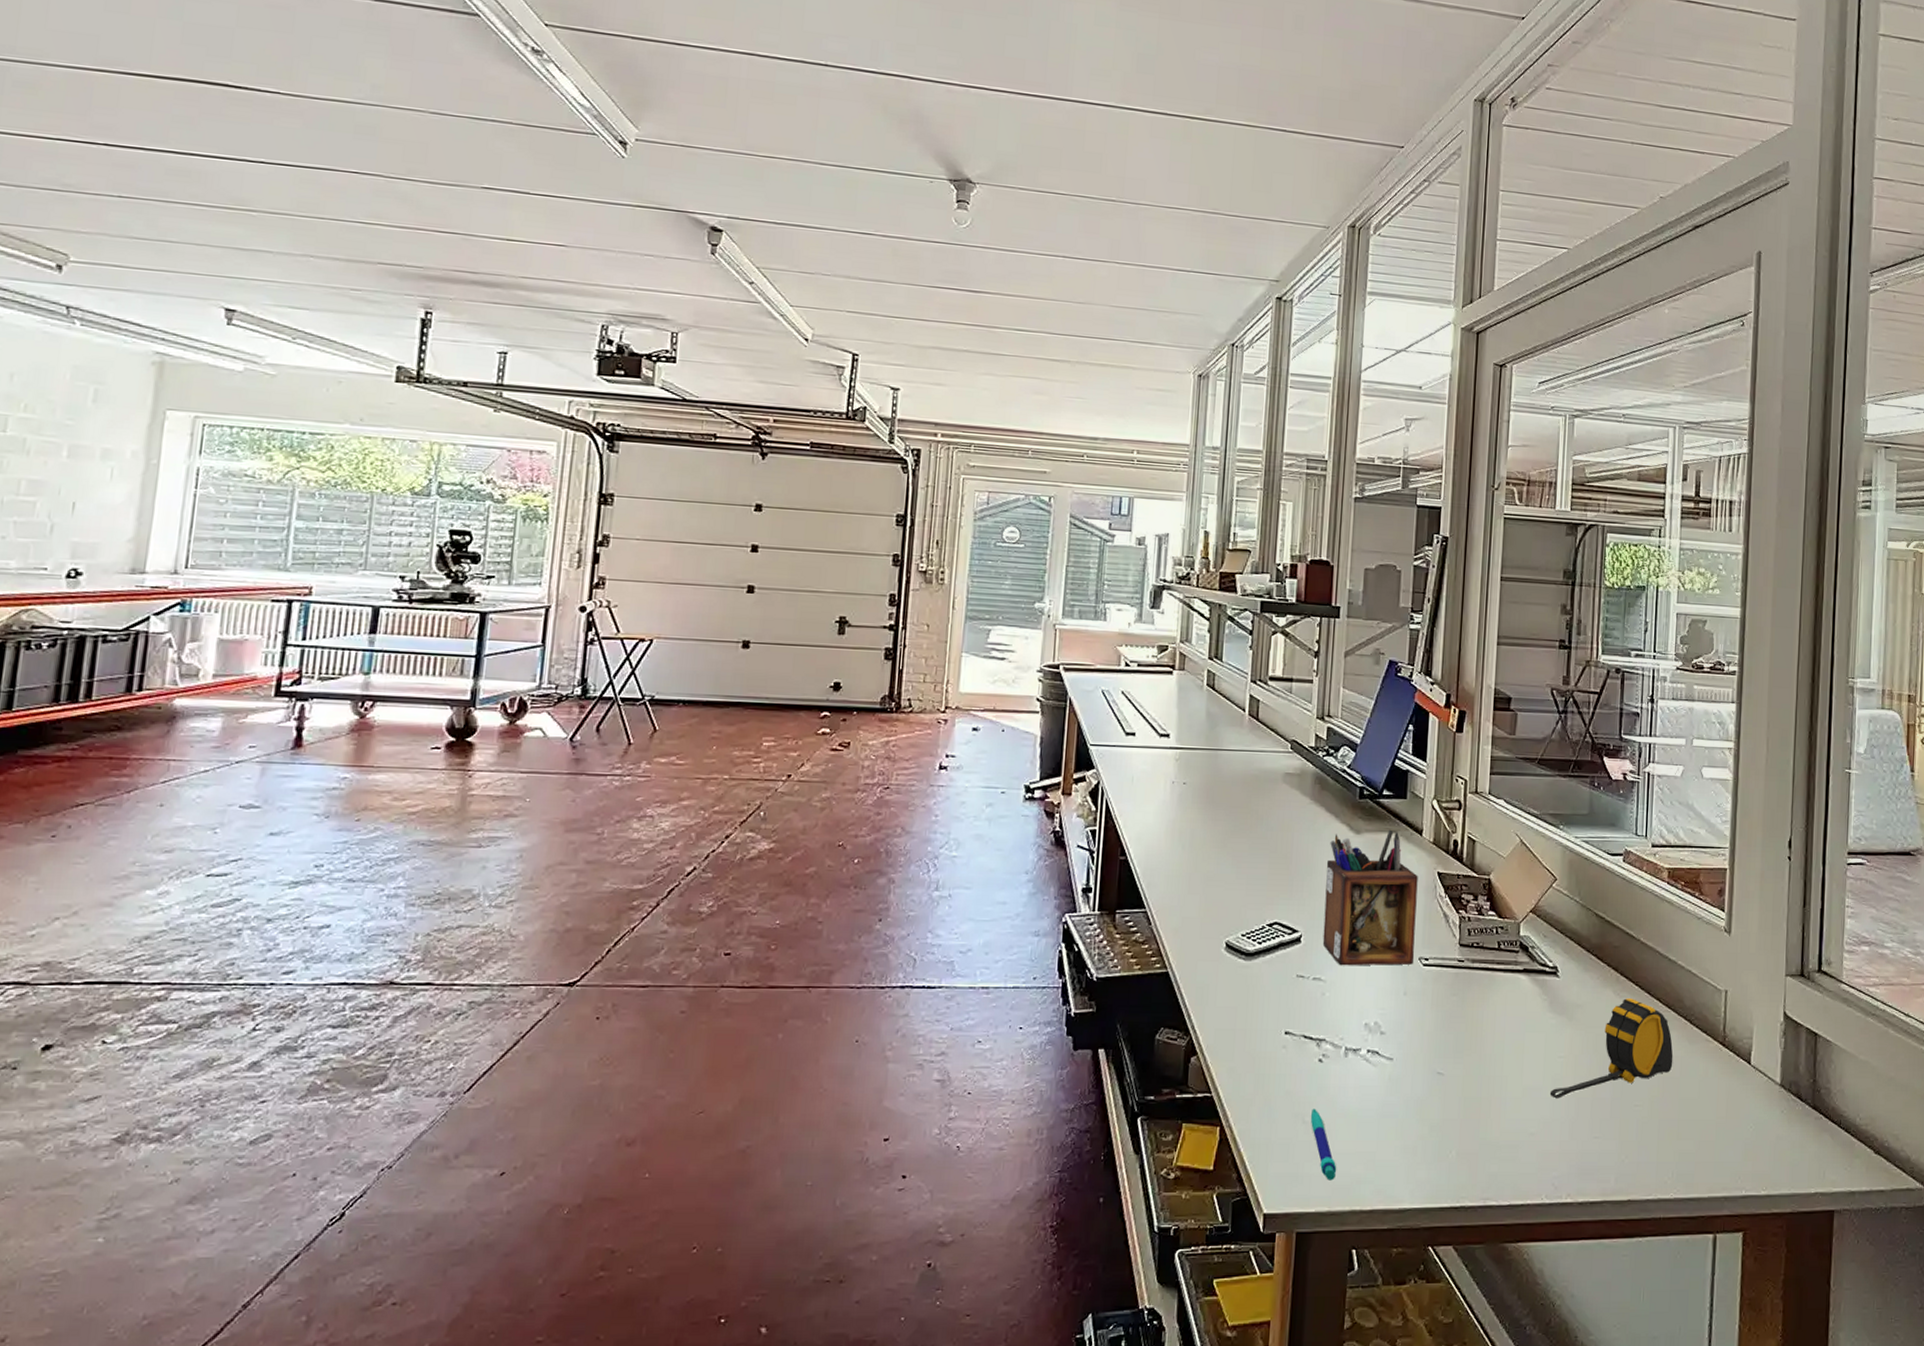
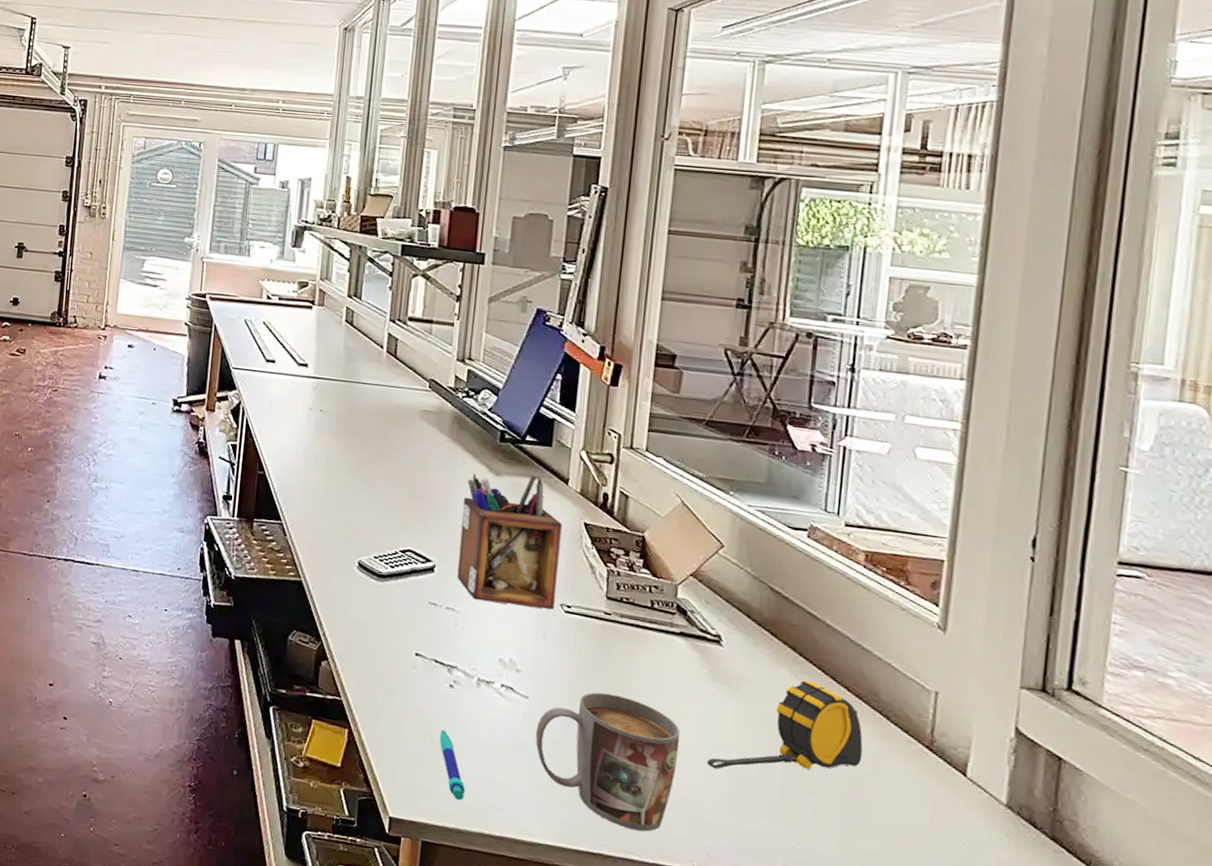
mug: none [1400,1041,1527,1174] -> present [535,692,681,832]

